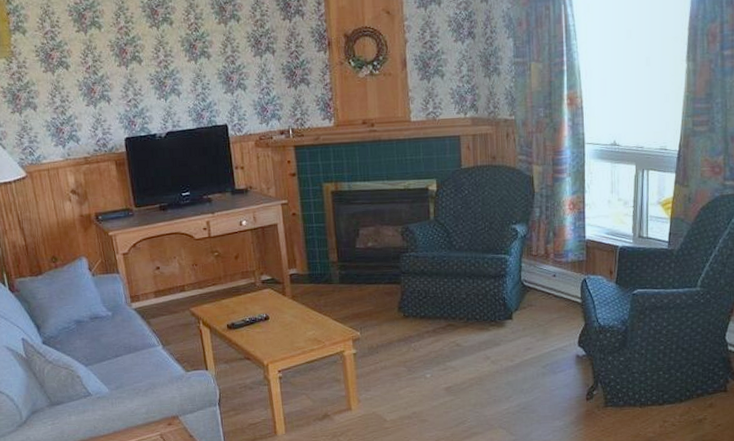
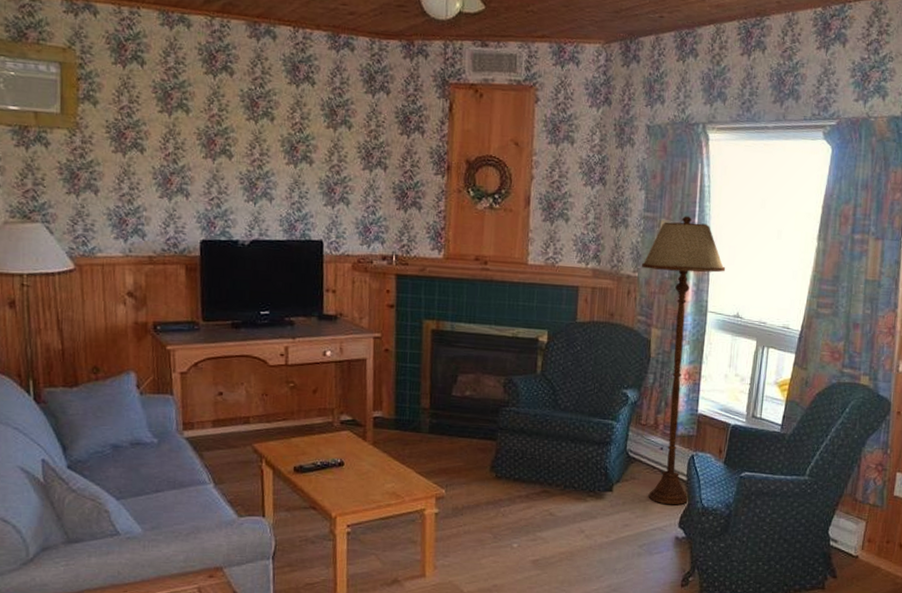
floor lamp: none [516,56,599,327] -> present [641,216,726,505]

